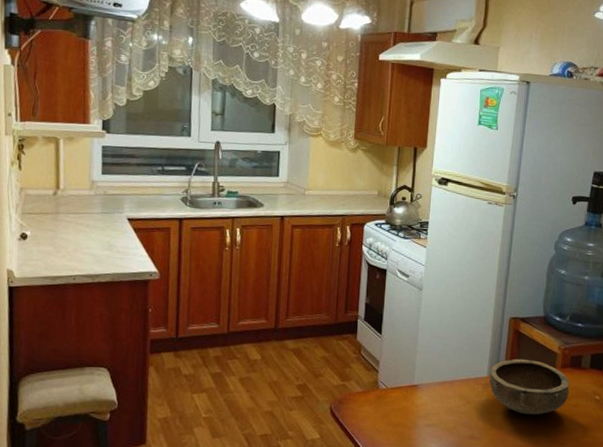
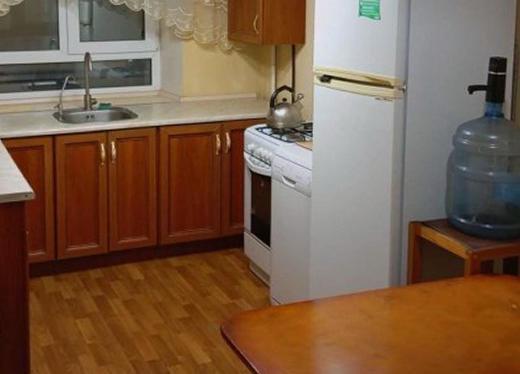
bowl: present [489,358,570,415] -> none [391,266,482,328]

